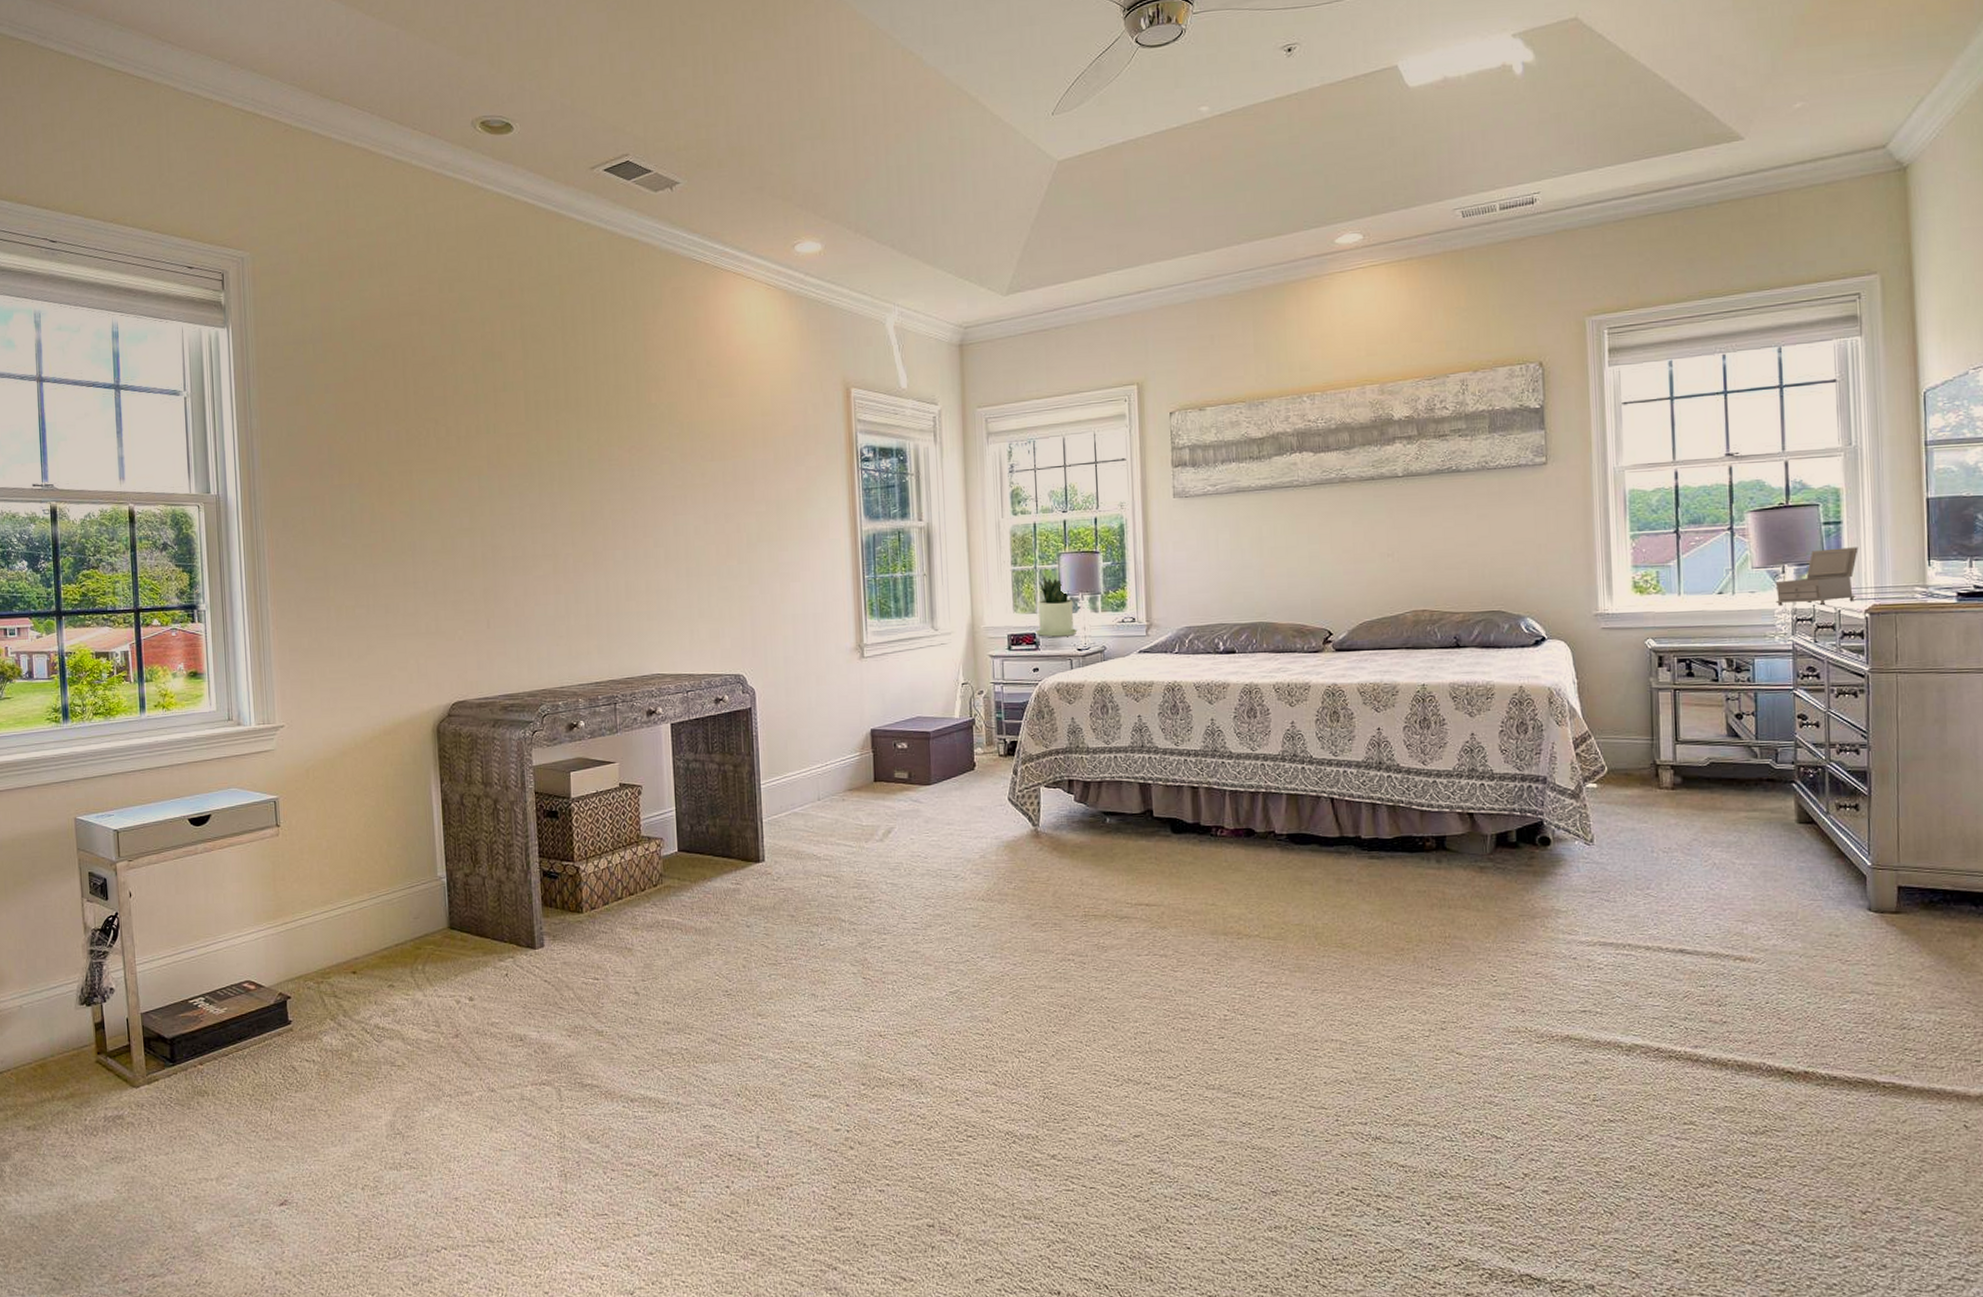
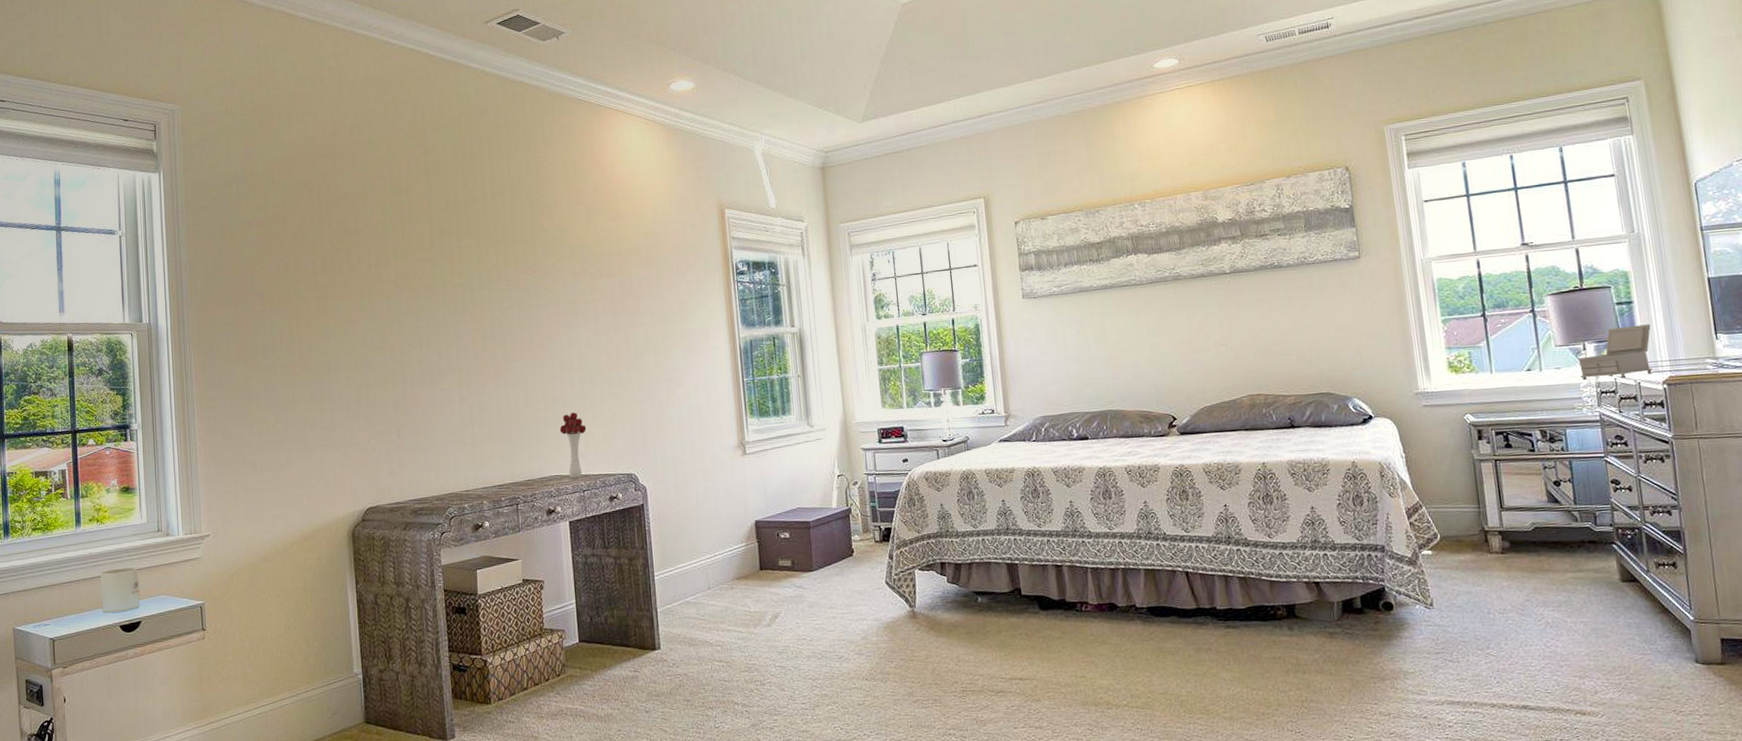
mug: none [166,757,210,806] -> present [99,567,140,614]
flower bouquet: none [663,606,692,678] -> present [559,412,587,479]
planter: present [1036,575,1078,638] -> none [903,373,942,431]

